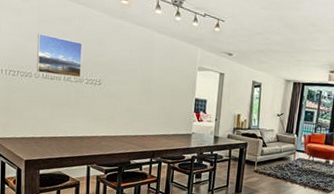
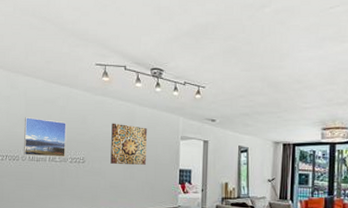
wall art: none [127,47,165,92] -> present [110,123,147,165]

